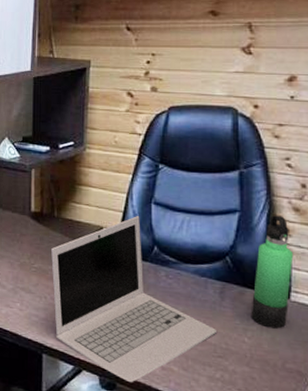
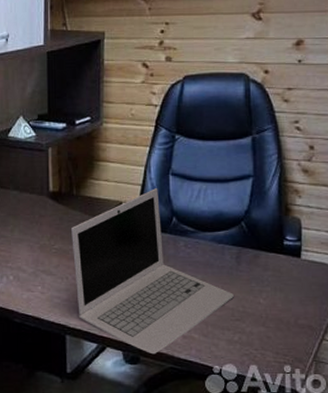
thermos bottle: present [251,215,294,329] -> none [265,178,304,288]

